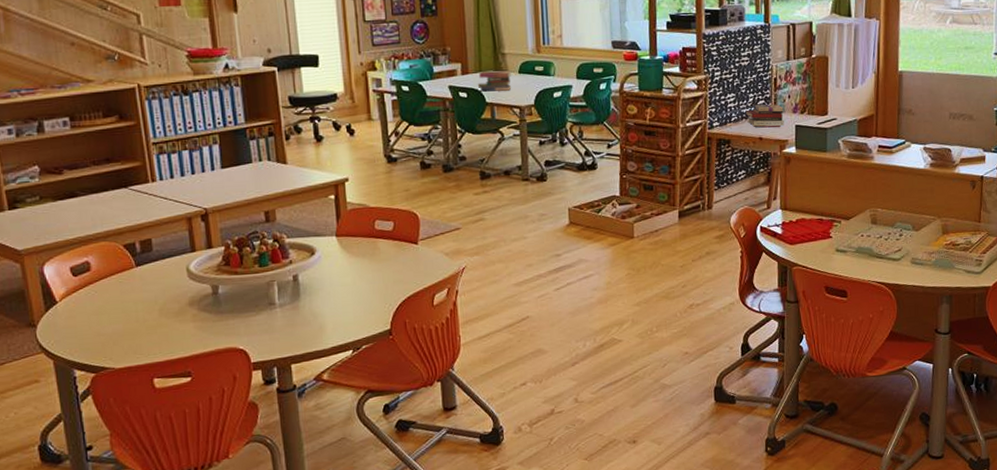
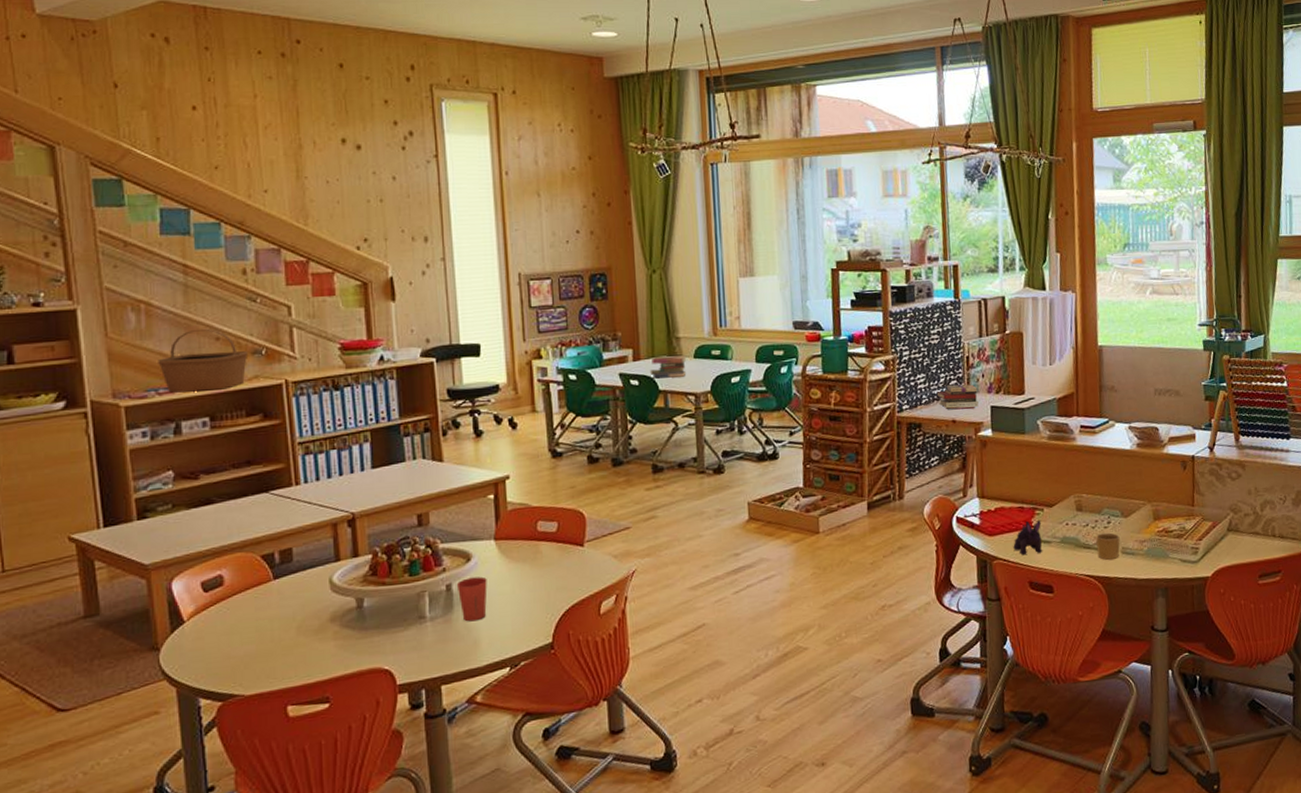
basket: none [18,34,103,94] -> present [158,328,249,393]
cup: none [302,269,331,309] -> present [456,576,488,622]
toy animal: none [812,231,839,262] -> present [1013,520,1043,555]
cup: none [888,244,911,270] -> present [1096,532,1120,561]

